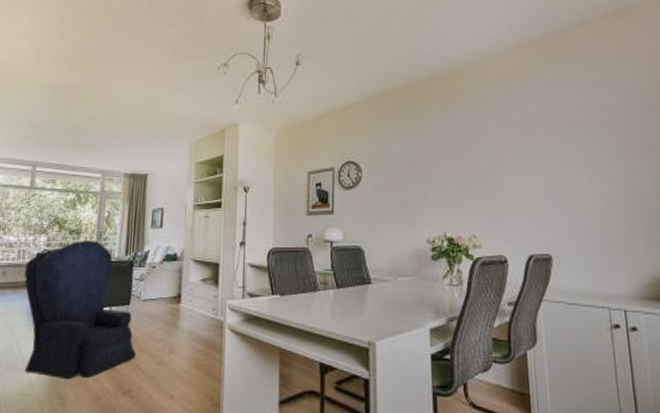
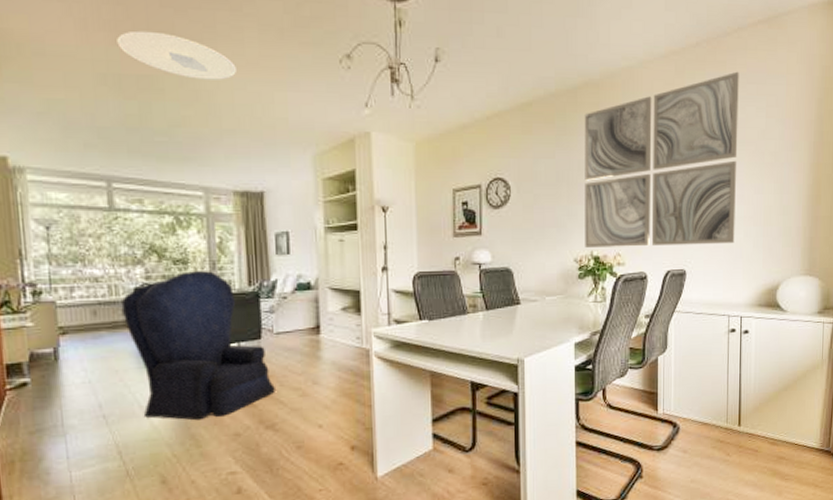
ceiling light: none [58,54,140,87] -> present [117,30,238,80]
wall art: none [432,59,607,229] -> present [584,71,739,247]

